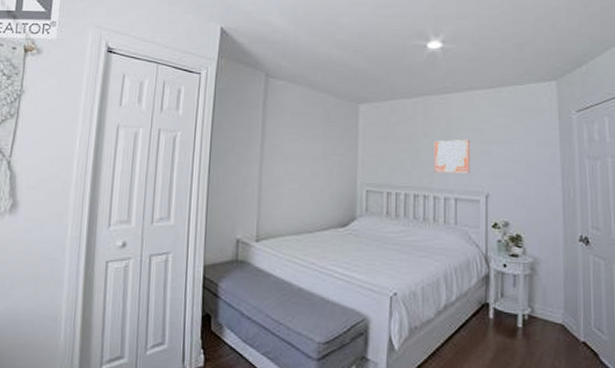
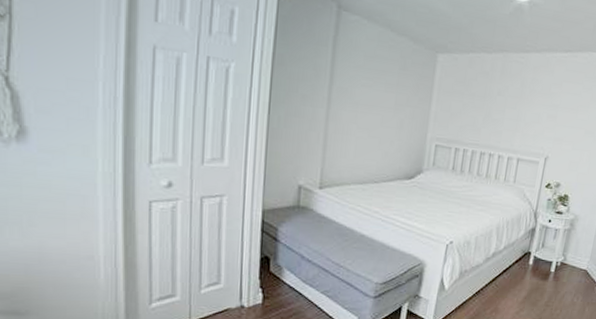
wall art: present [434,140,470,174] -> none [502,100,540,136]

